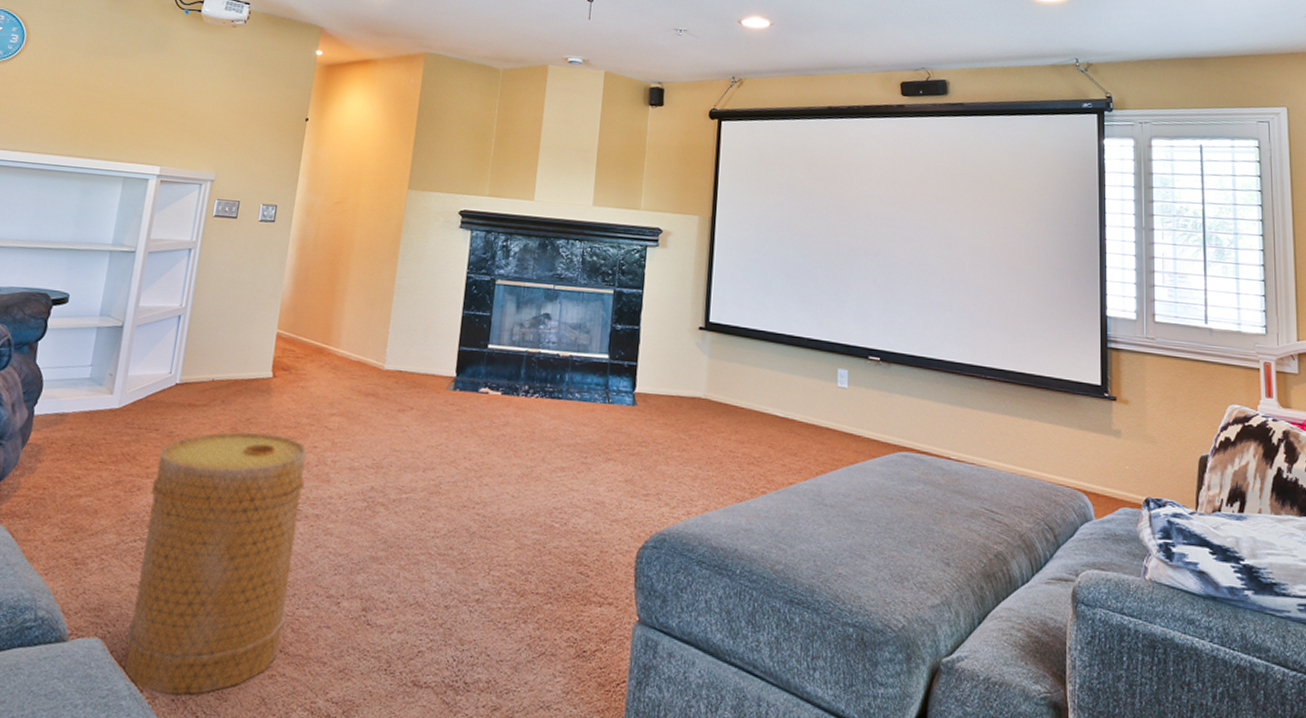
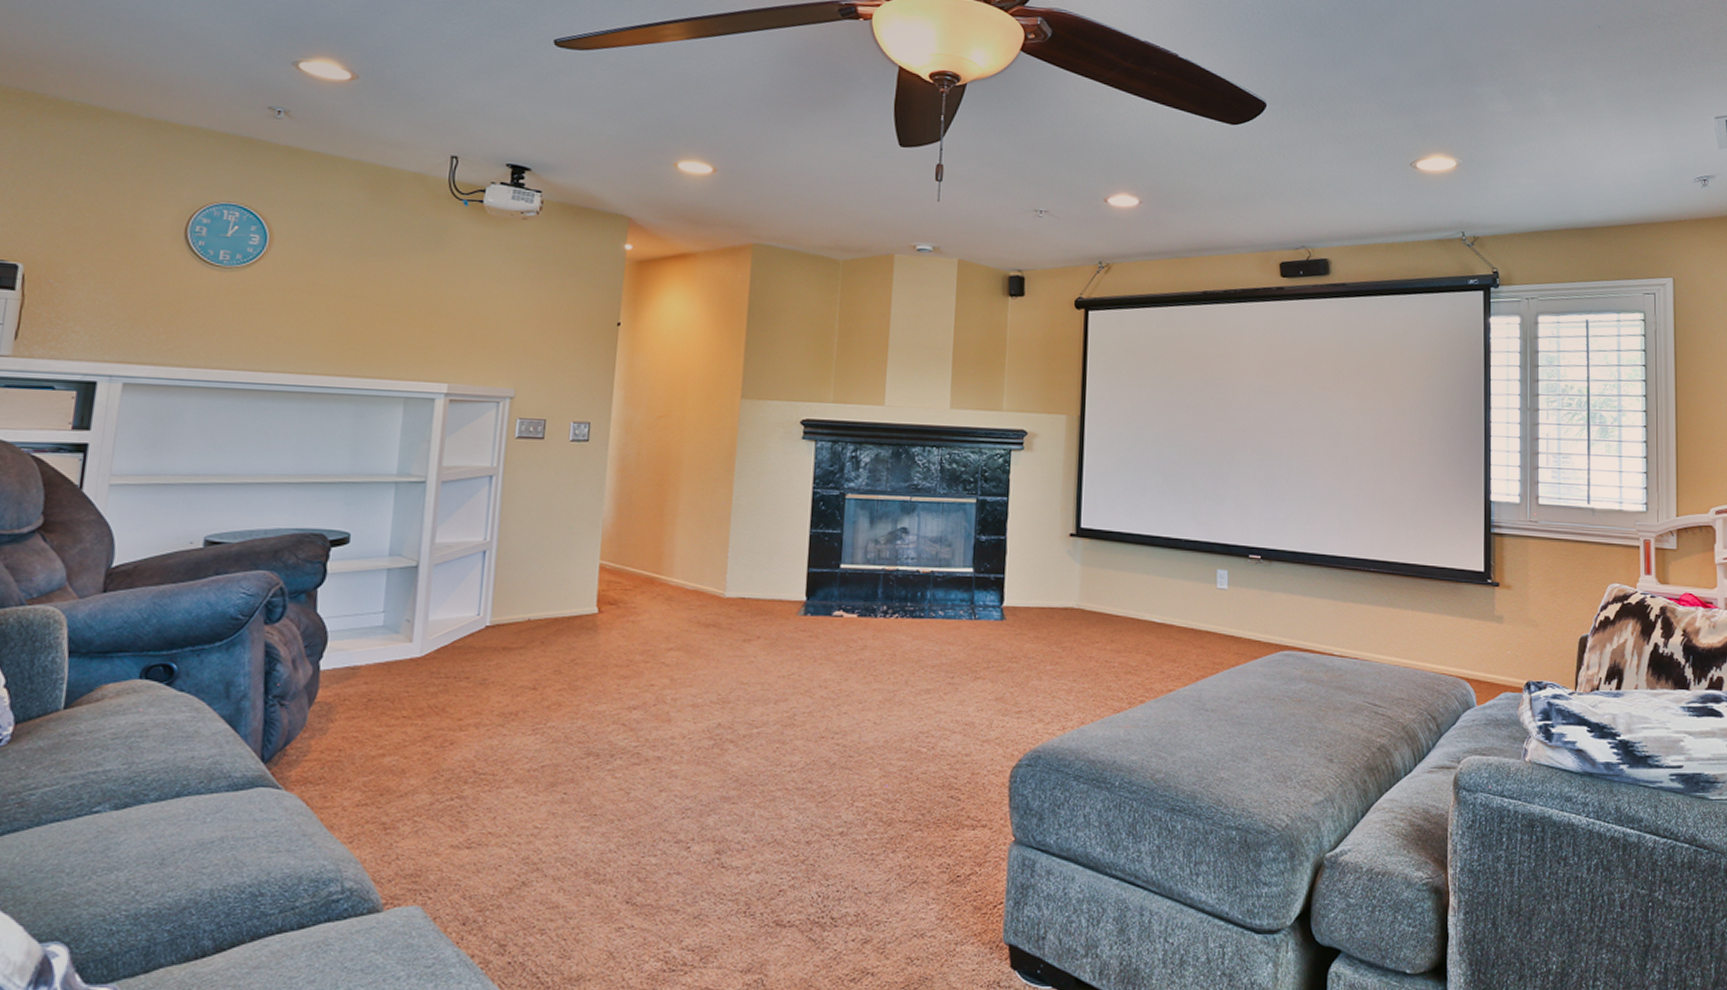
basket: present [124,432,307,695] -> none [451,674,643,957]

